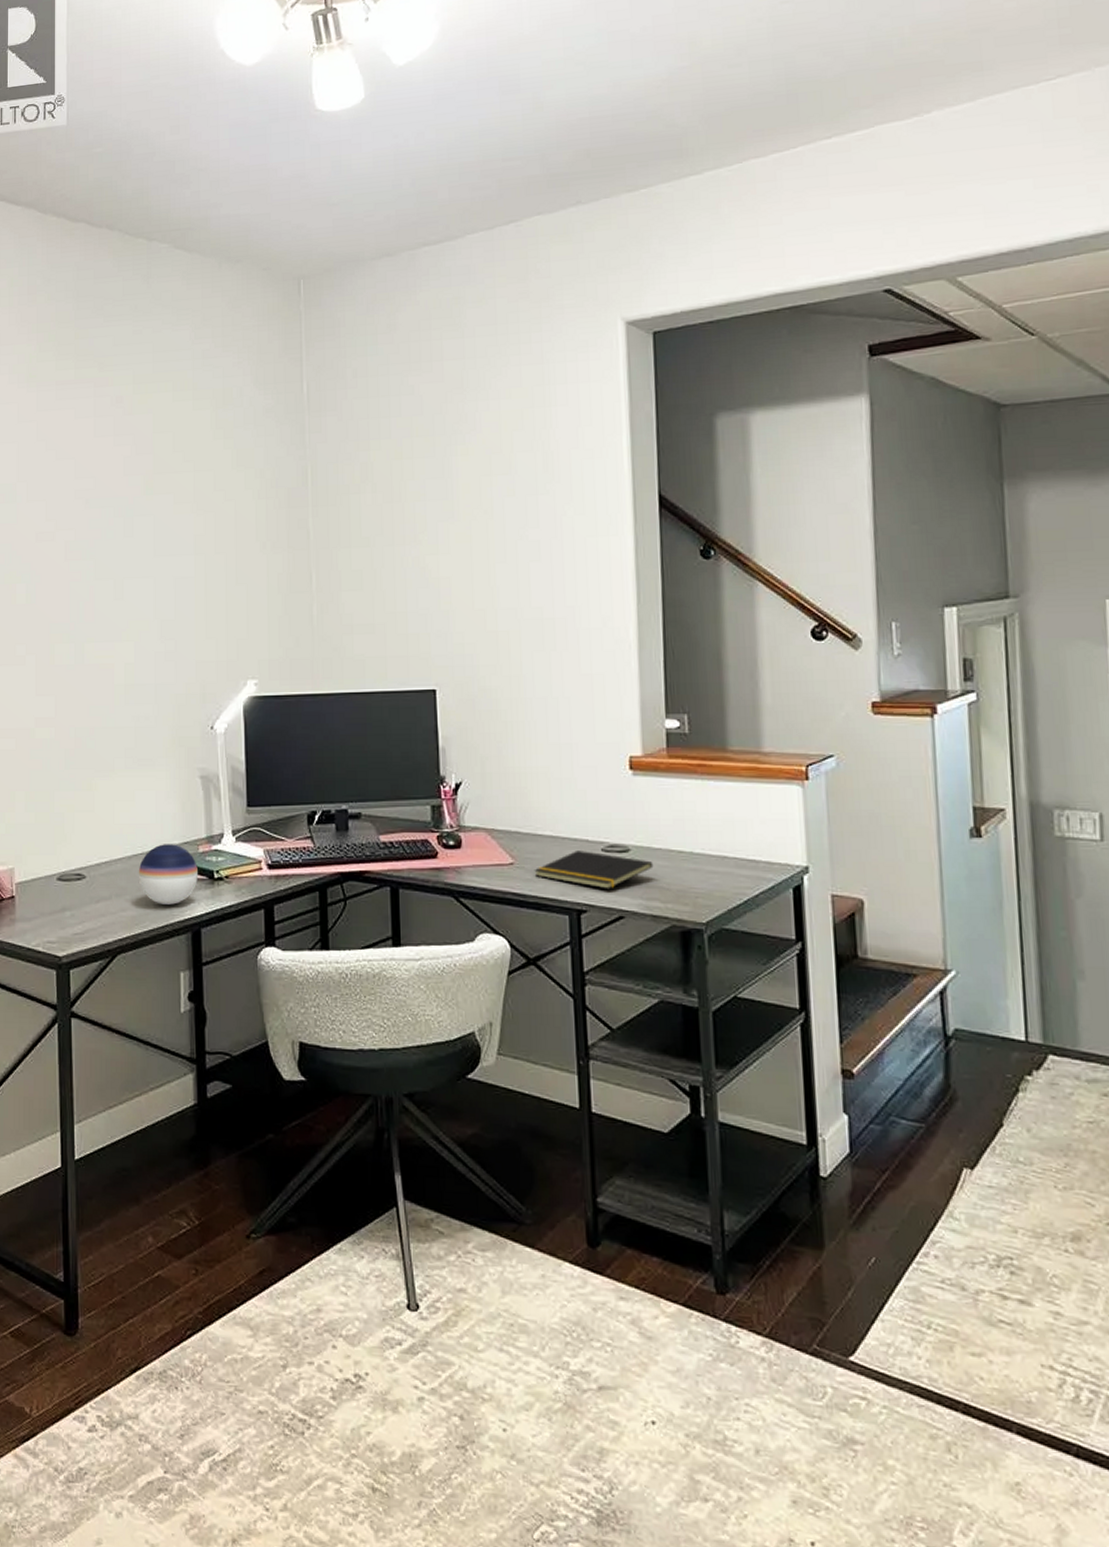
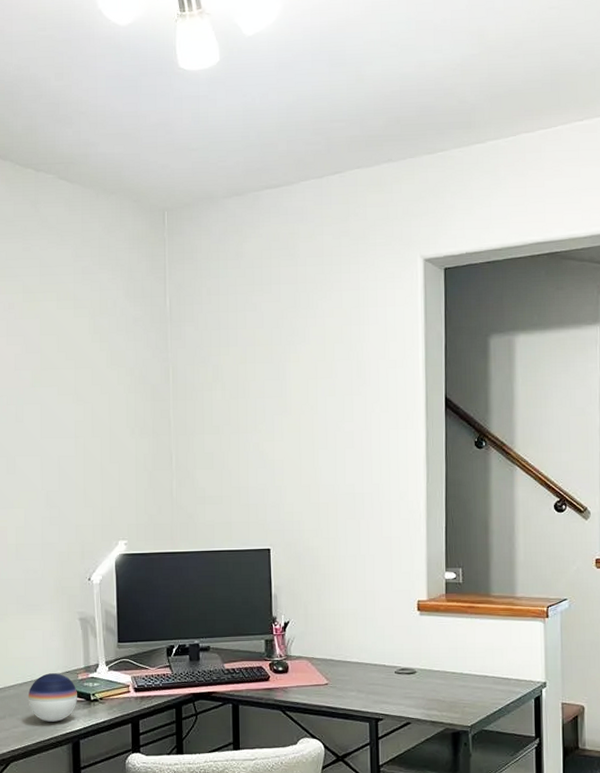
notepad: present [534,851,654,889] -> none [343,673,433,702]

